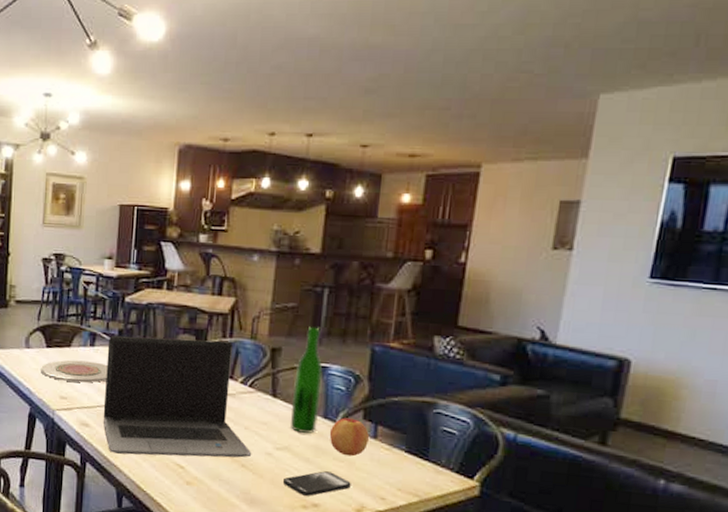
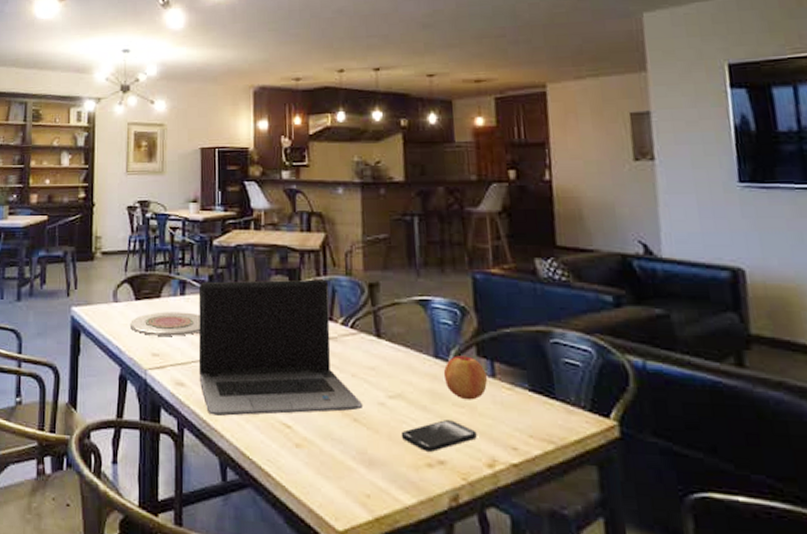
wine bottle: present [290,326,323,434] -> none [397,257,429,376]

